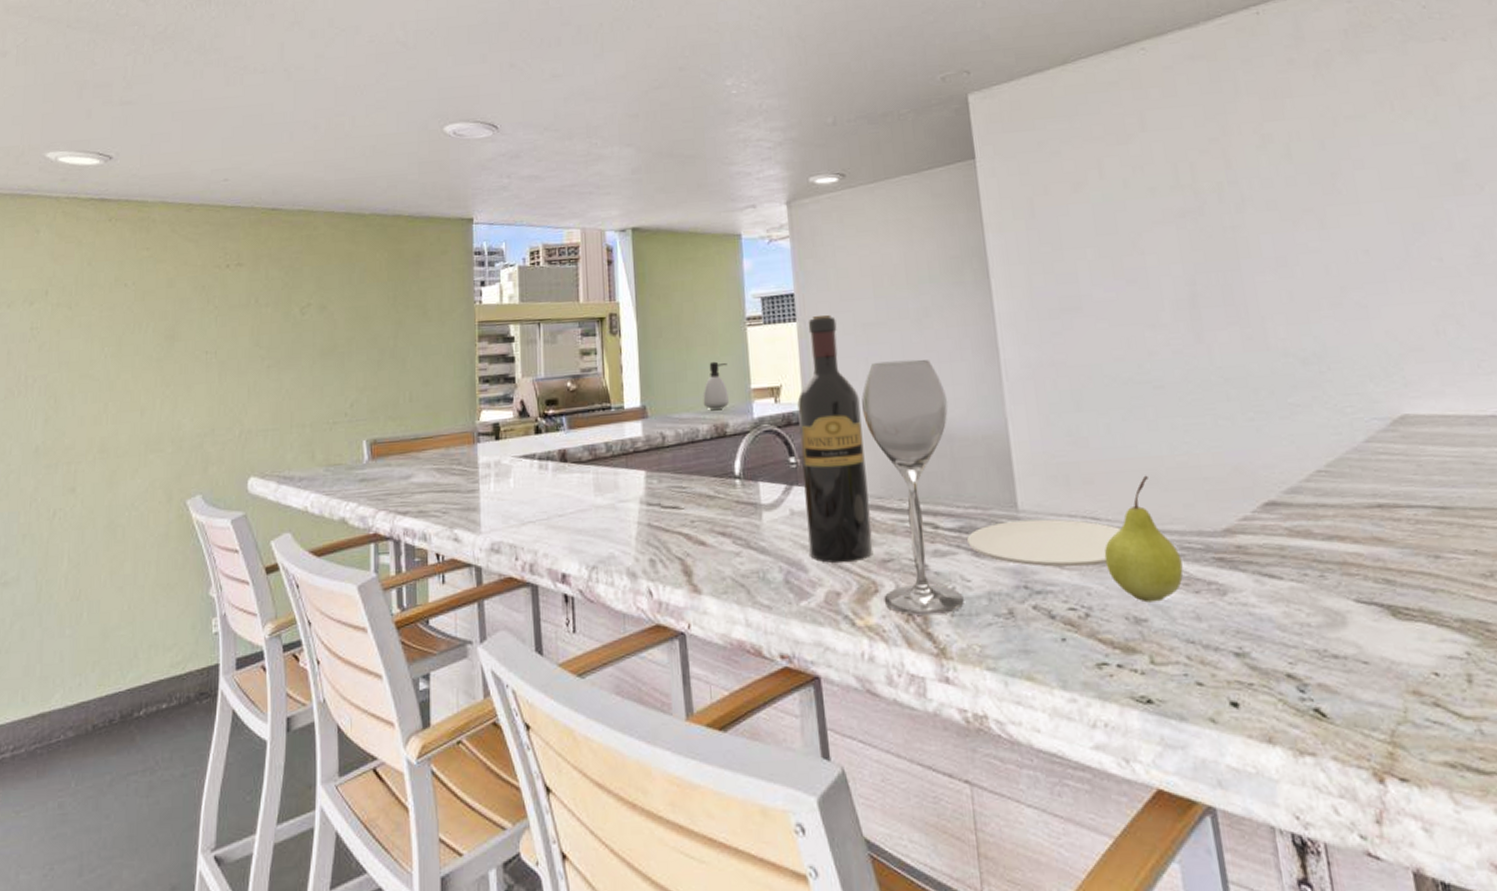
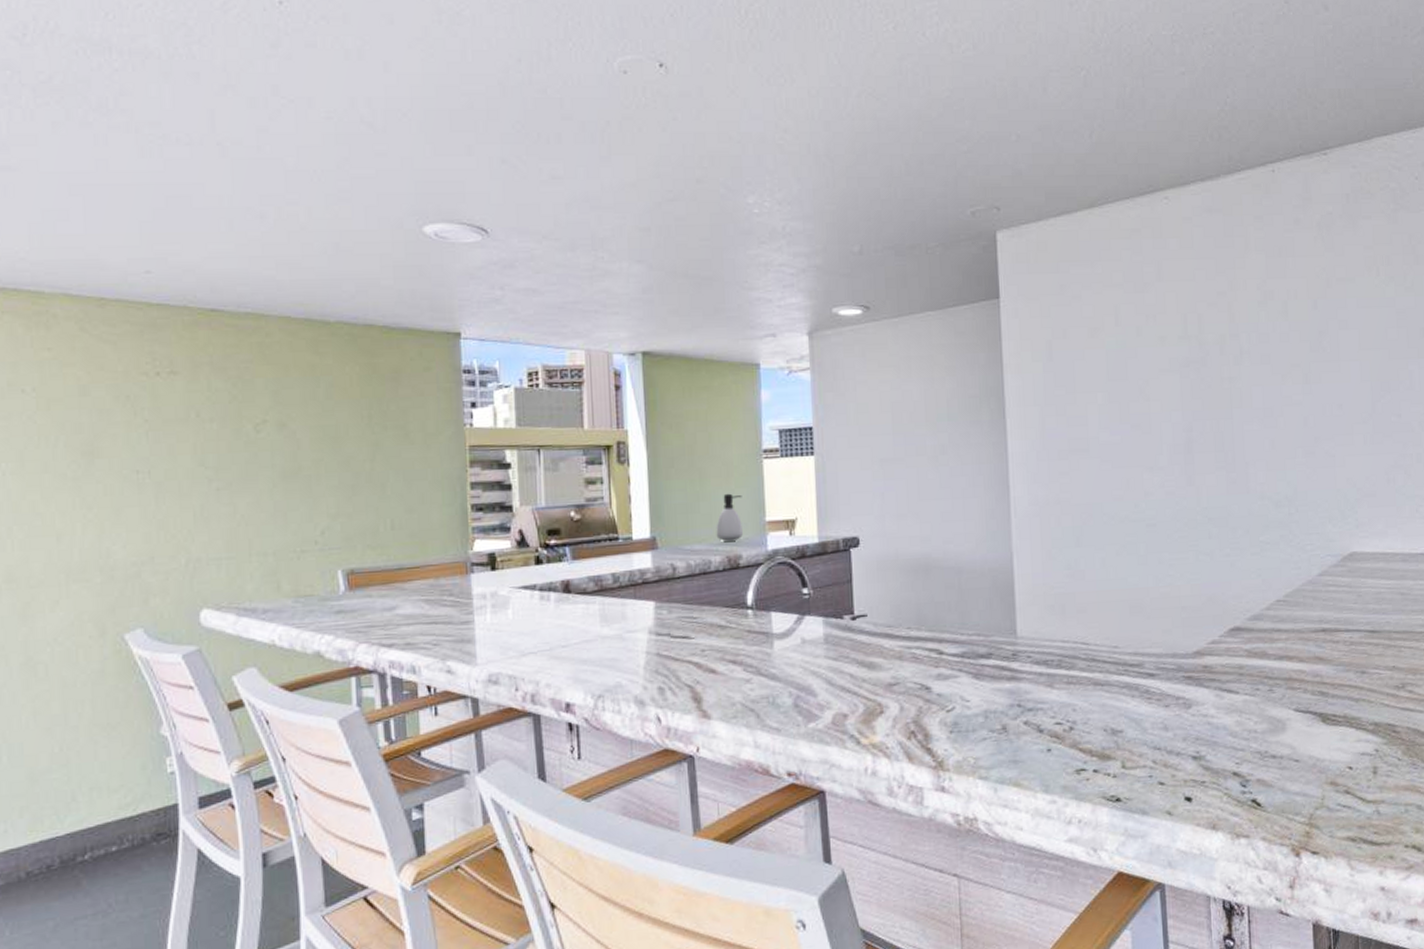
wine bottle: present [797,315,874,563] -> none [812,450,881,687]
wineglass: present [862,359,964,616] -> none [876,495,962,733]
plate: present [967,519,1121,567] -> none [969,644,1106,687]
fruit: present [1104,475,1183,603] -> none [1090,604,1157,716]

